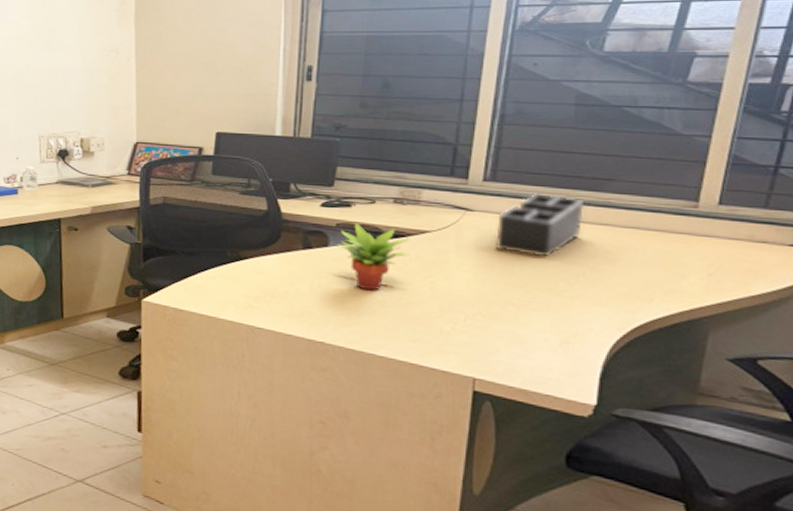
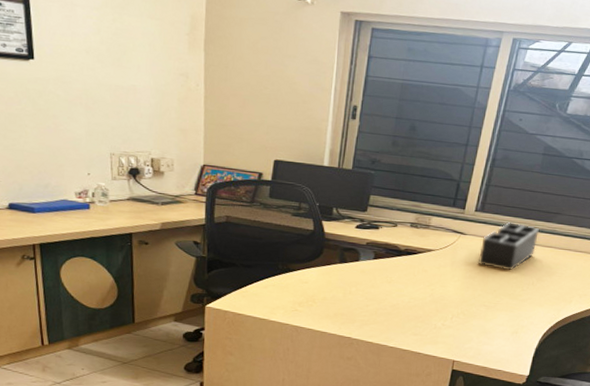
succulent plant: present [337,222,410,291] -> none [366,241,419,297]

